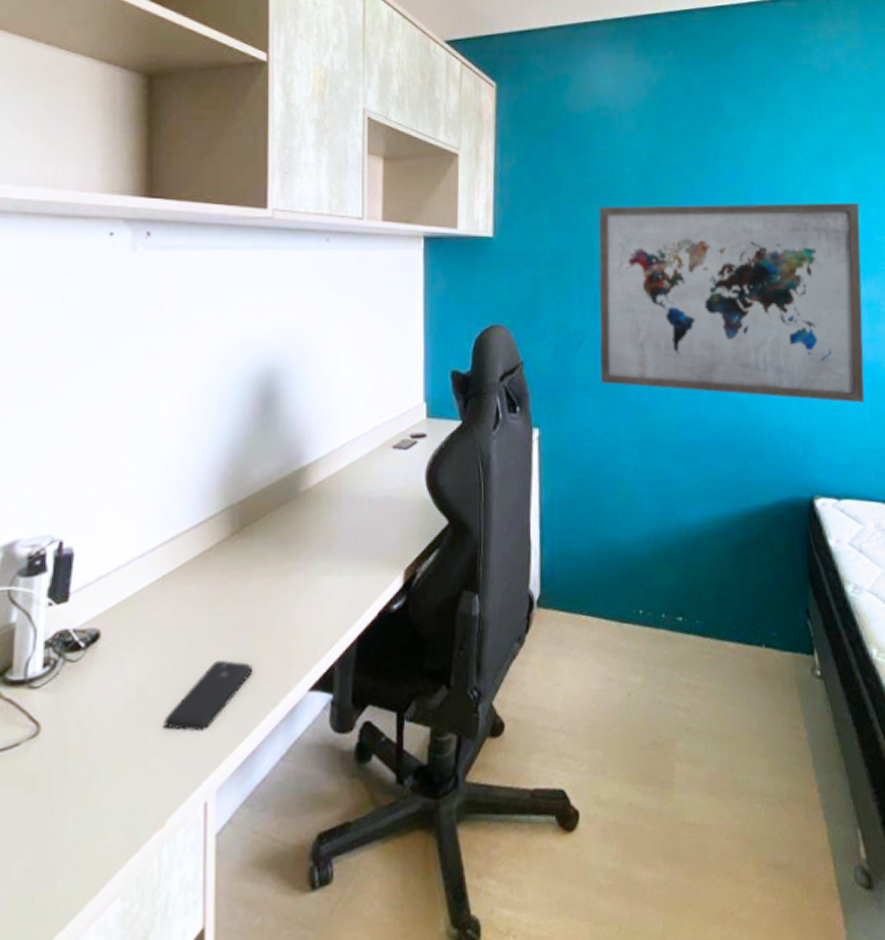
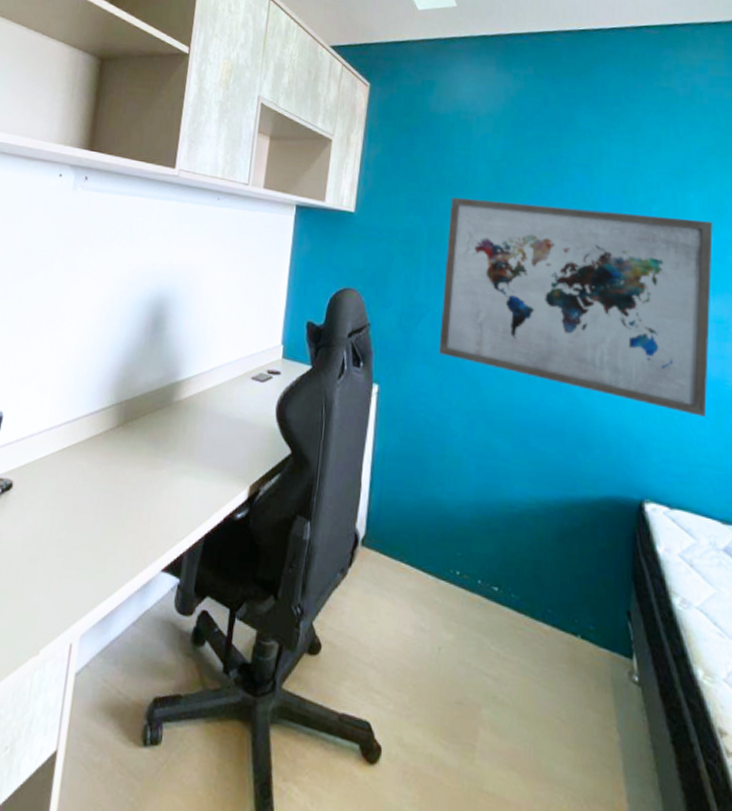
smartphone: present [164,659,253,732] -> none [48,527,121,584]

